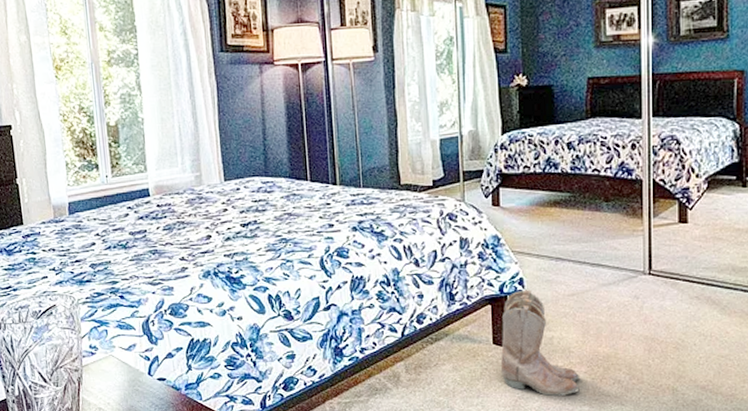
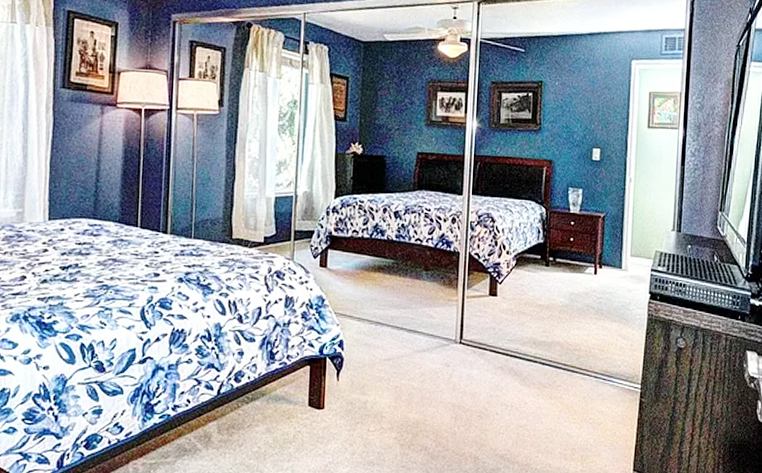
boots: present [501,289,579,396] -> none [314,352,389,461]

